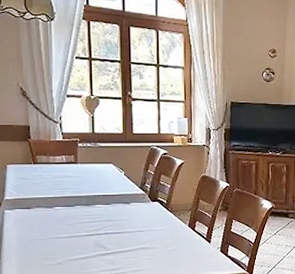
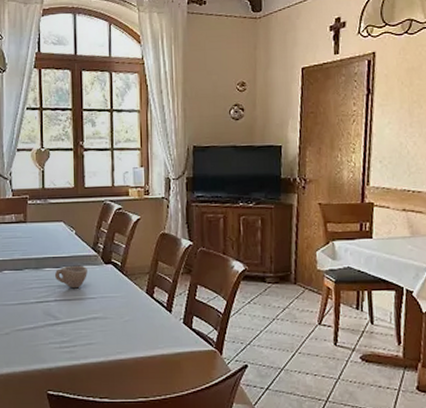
cup: none [104,202,136,223] -> present [54,265,87,289]

